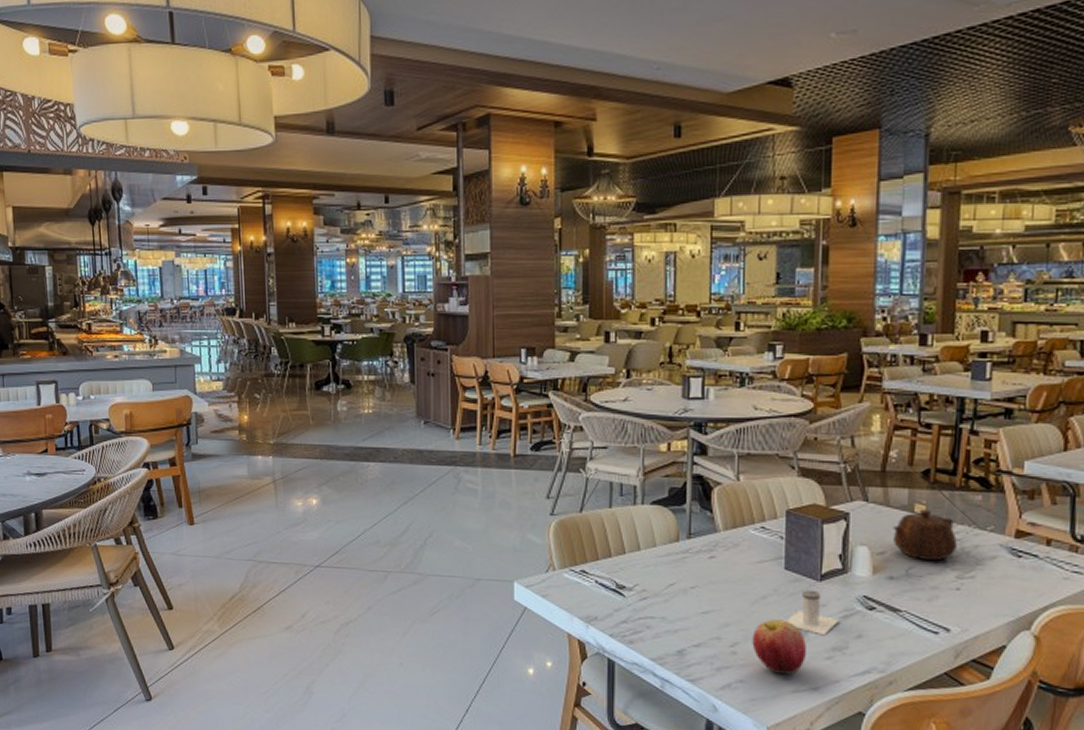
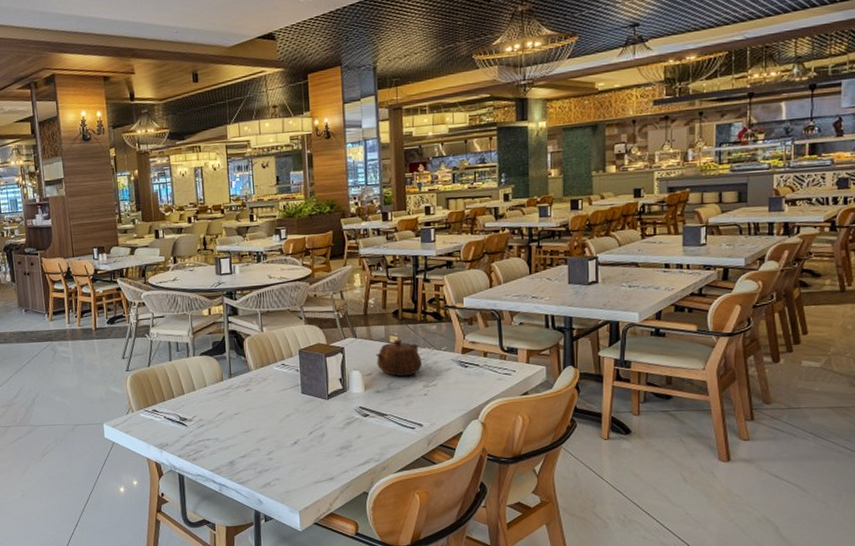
apple: present [752,619,806,675] -> none [282,430,322,471]
salt shaker: present [786,589,839,635] -> none [306,406,344,439]

